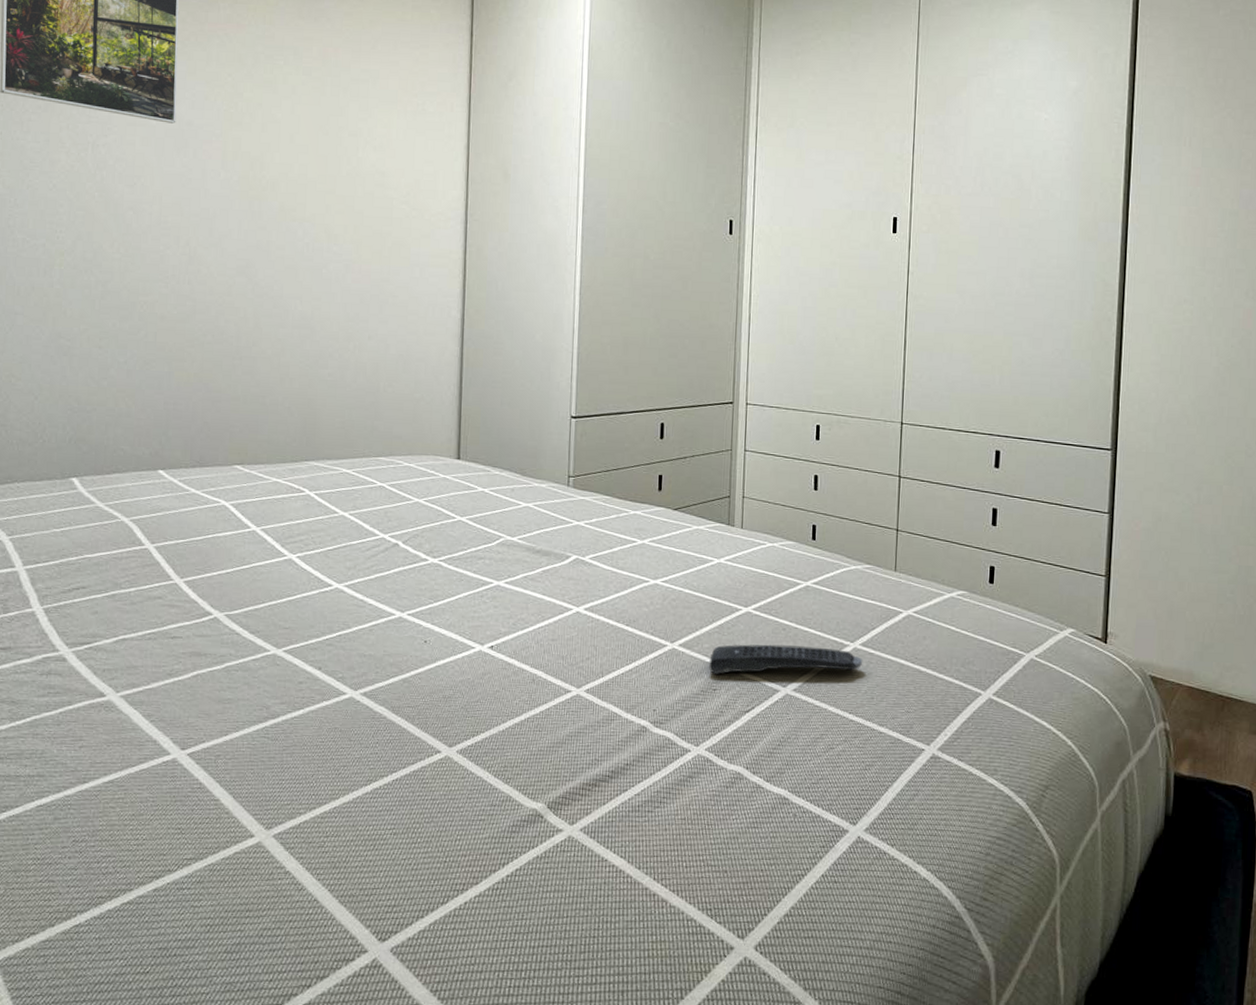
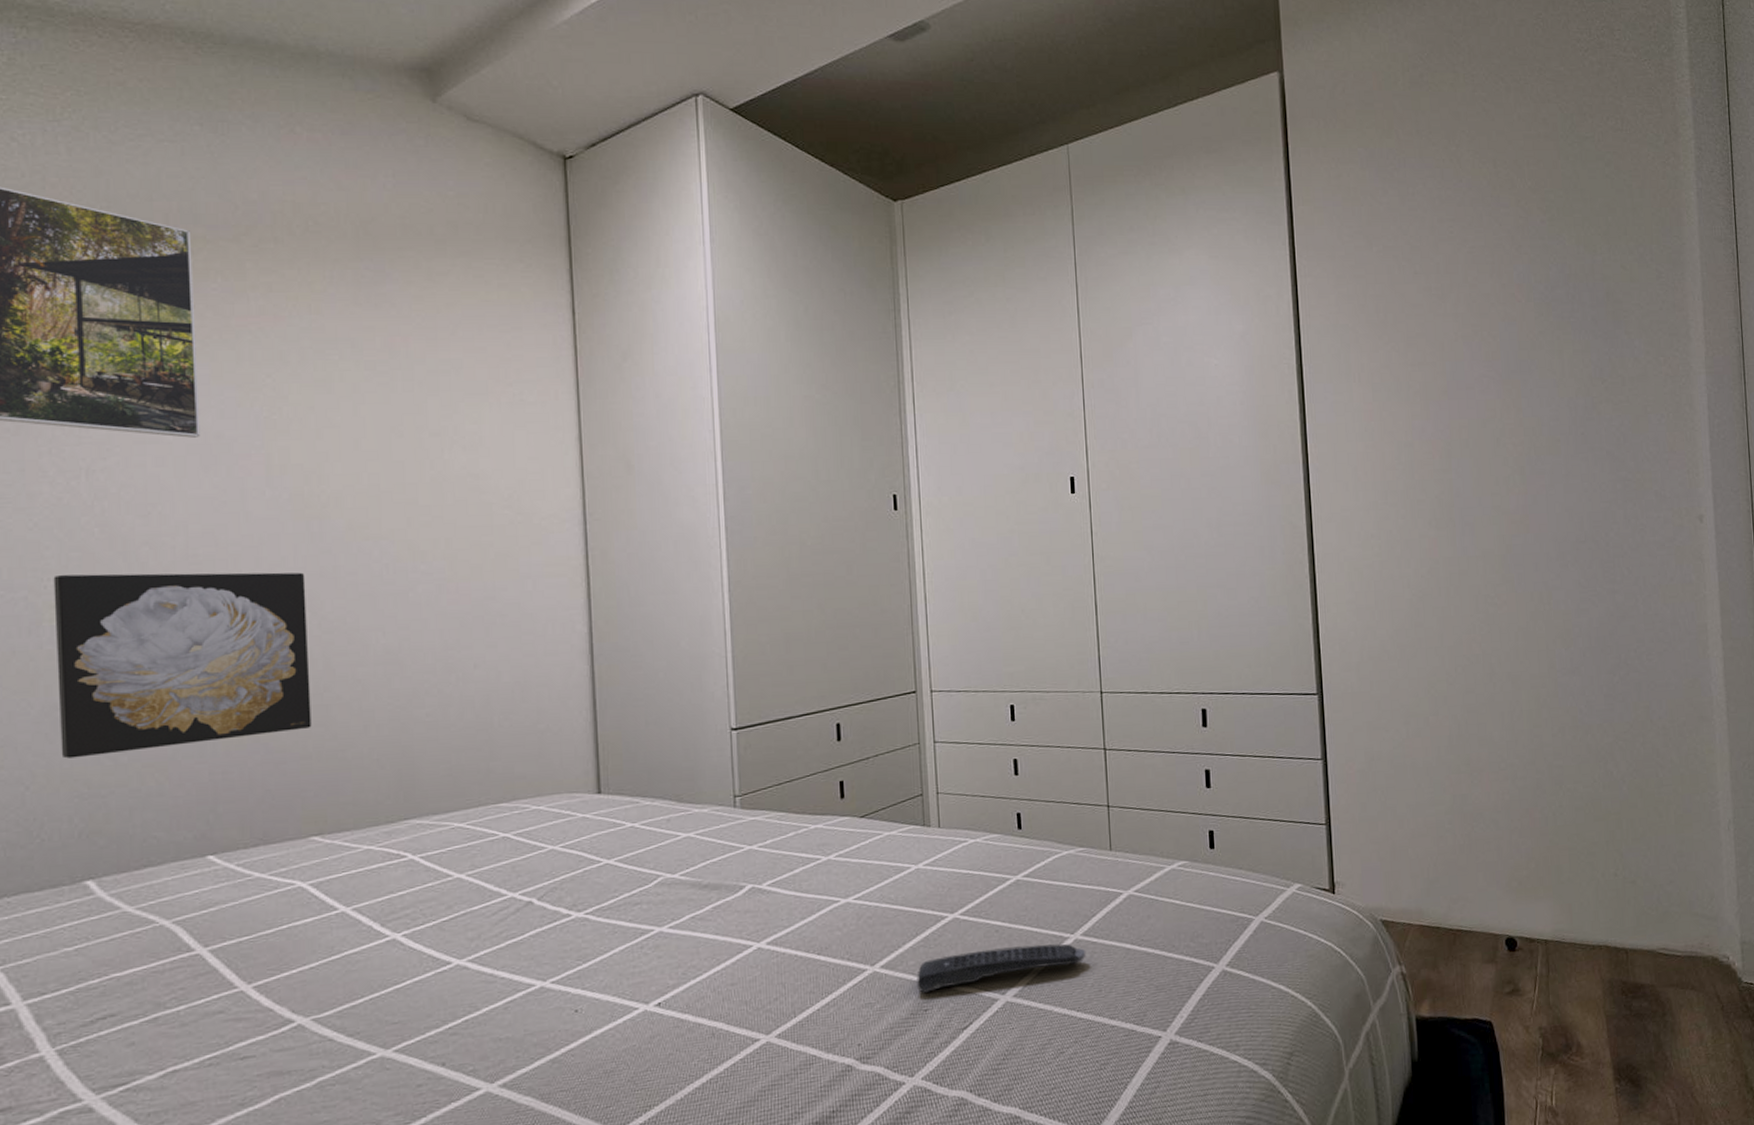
wall art: none [61,228,245,379] -> present [53,572,312,759]

